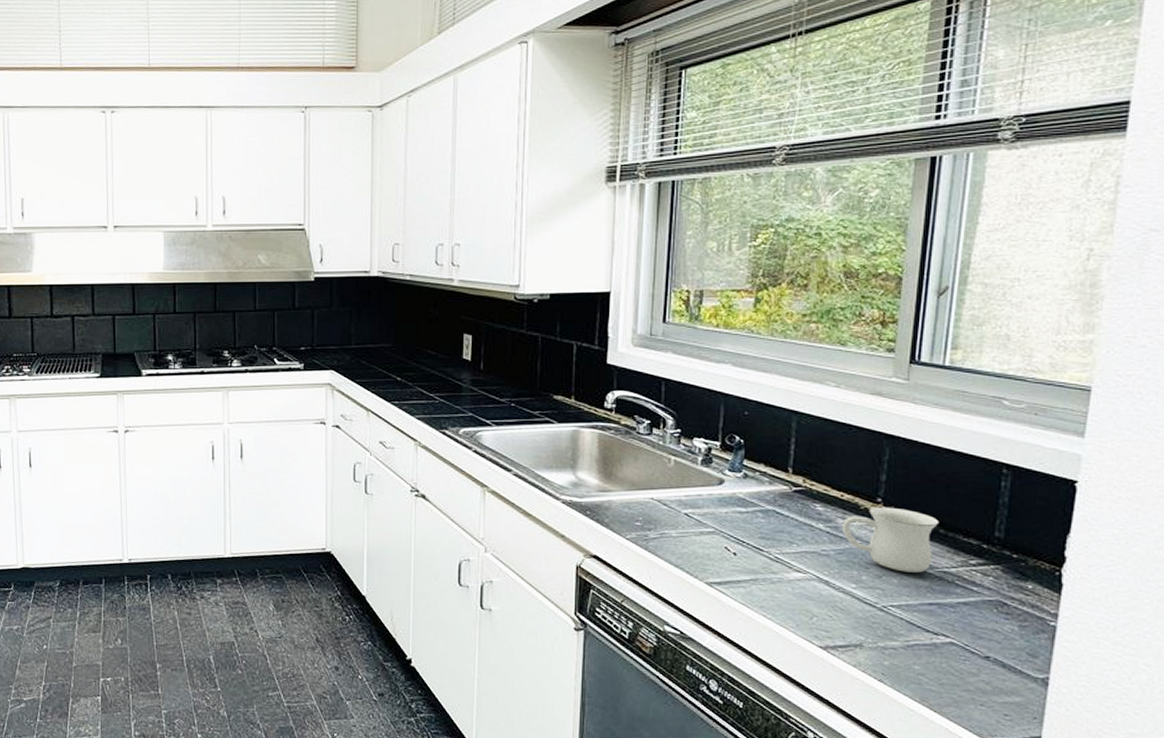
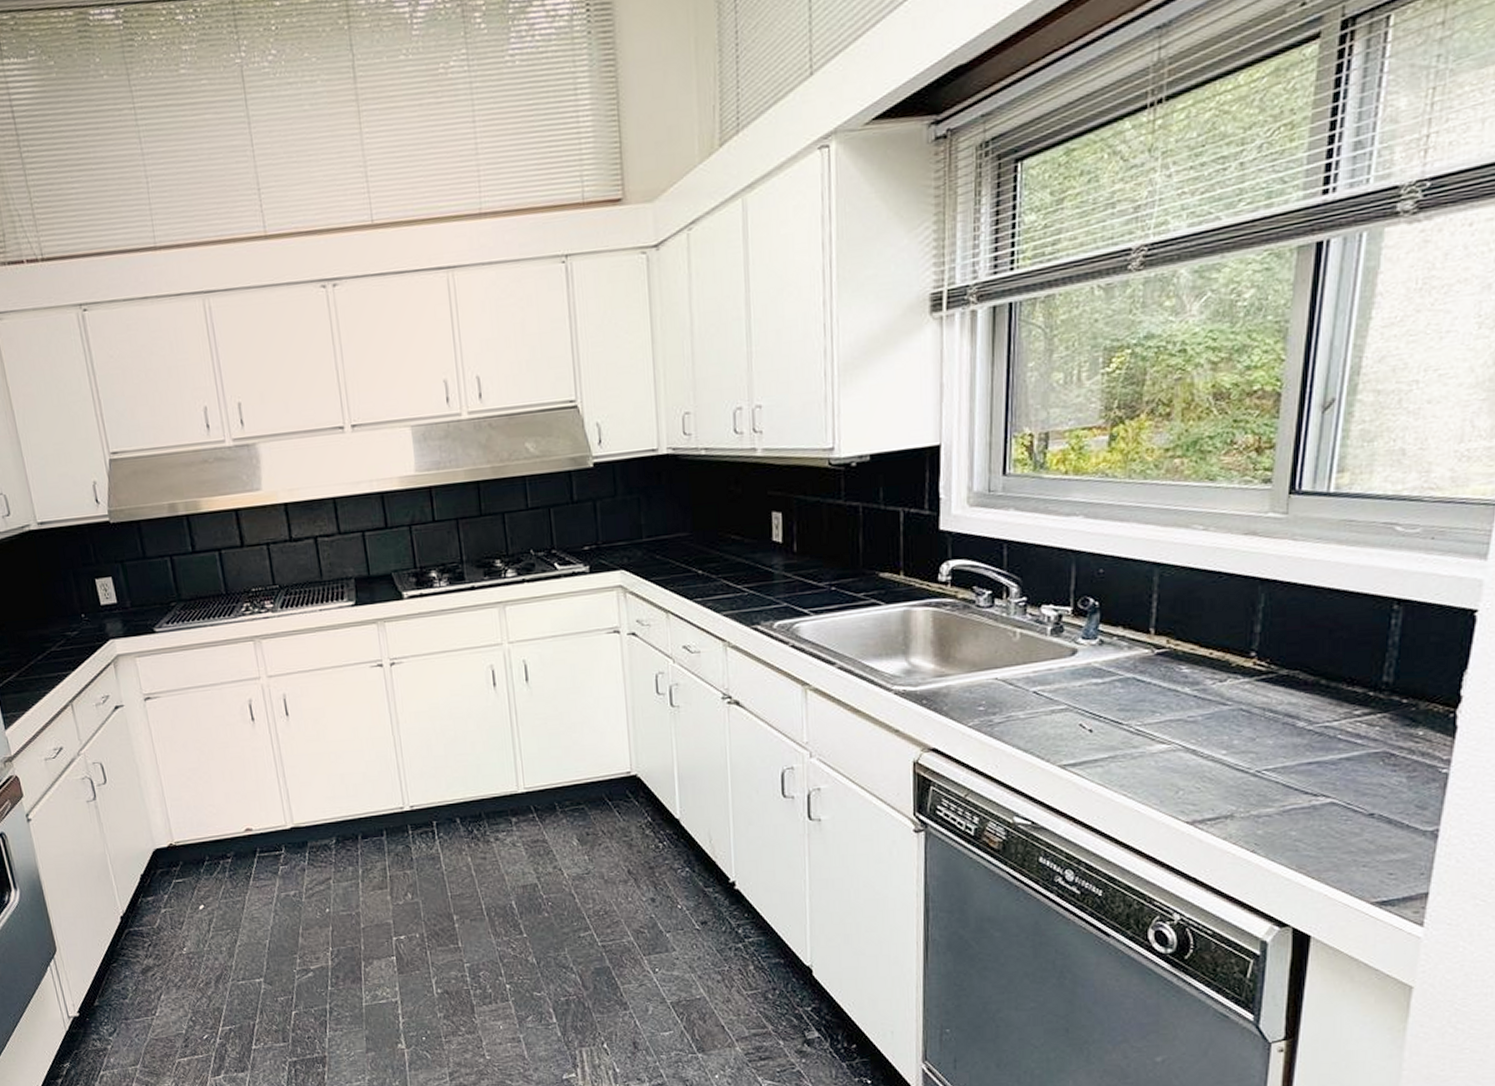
mug: present [843,506,940,573] -> none [1212,660,1321,732]

